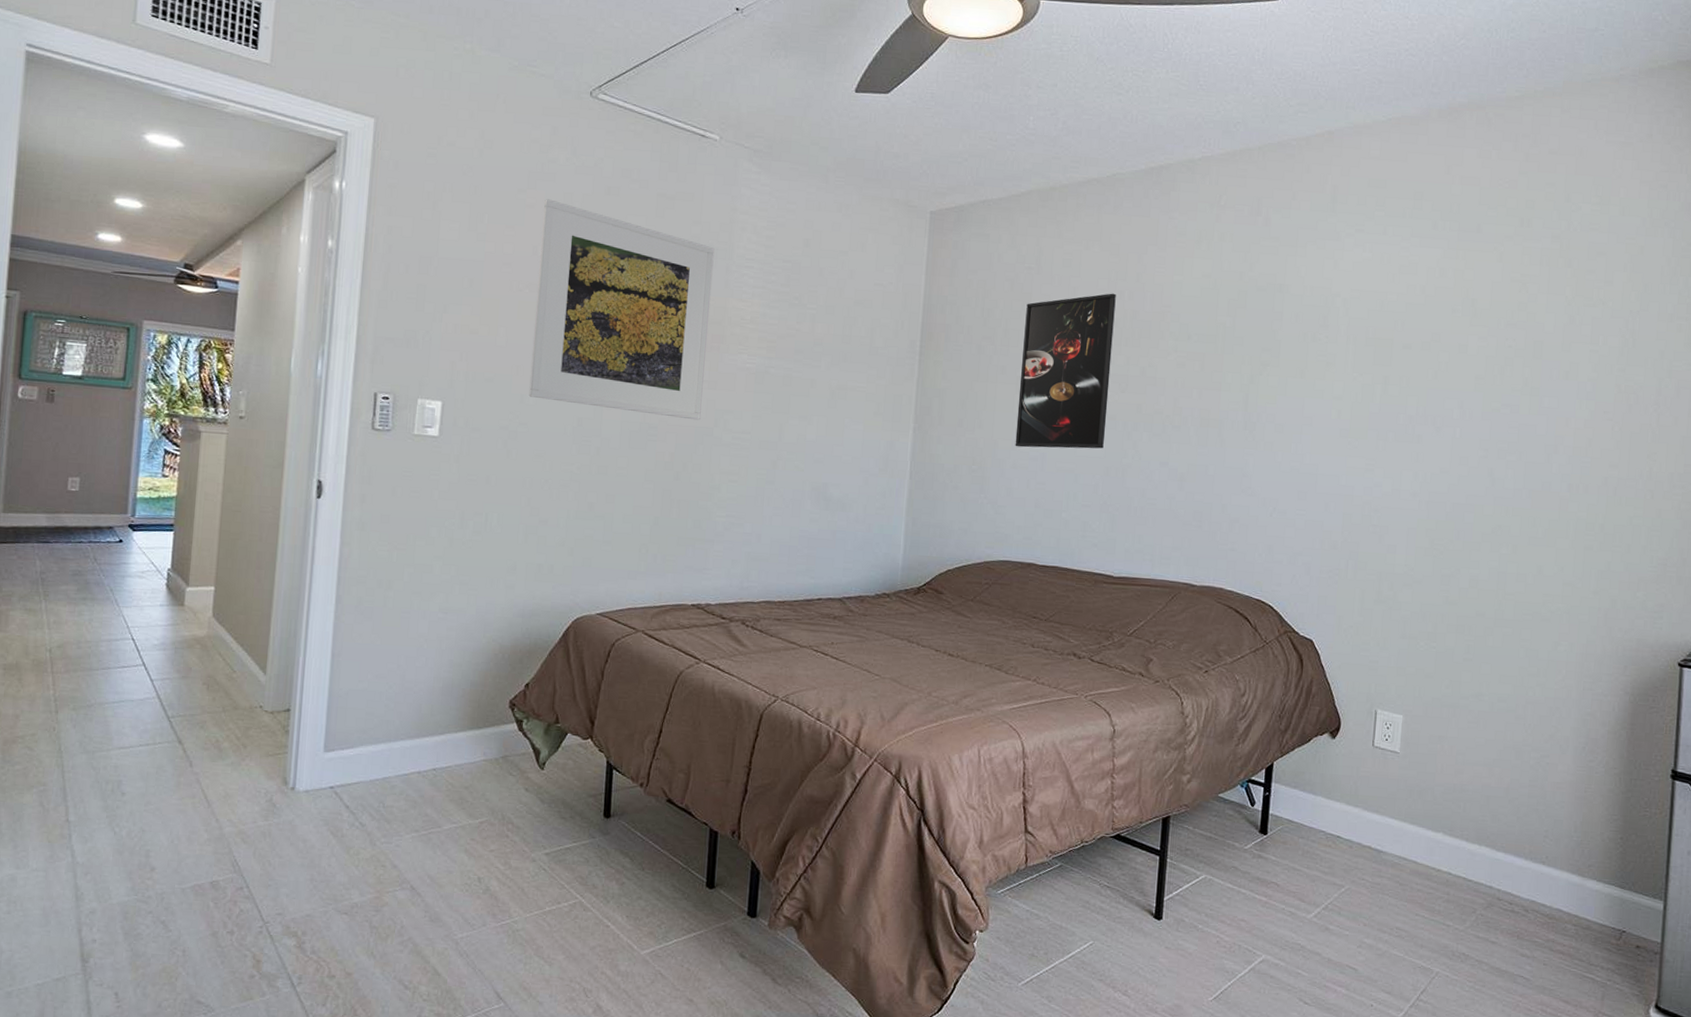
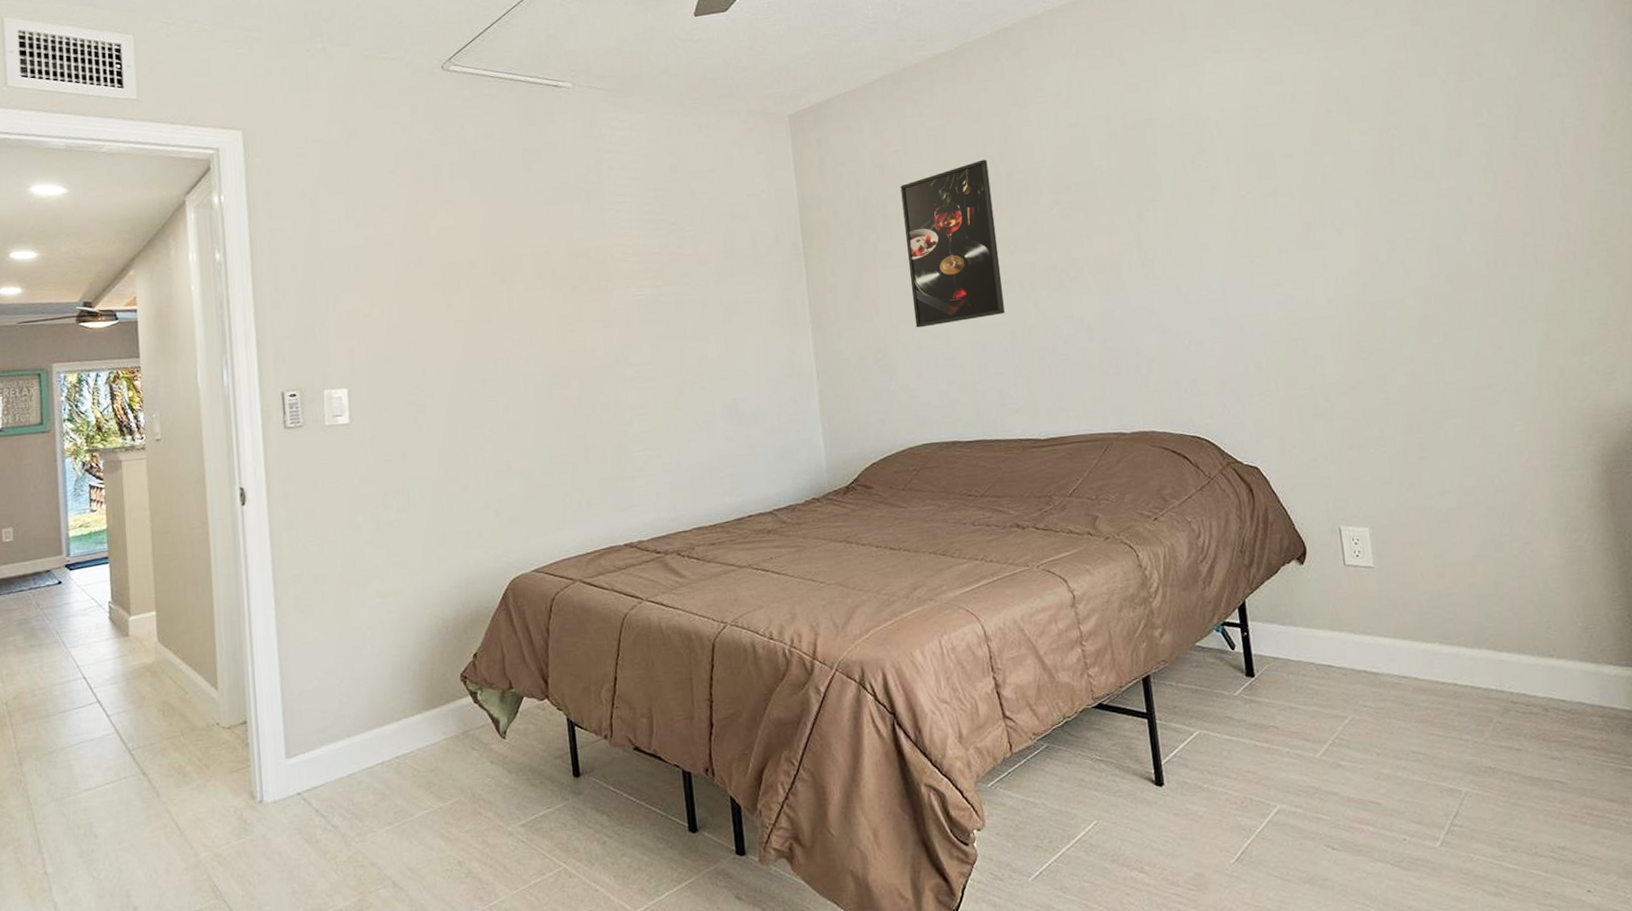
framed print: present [528,199,715,420] -> none [415,174,601,369]

